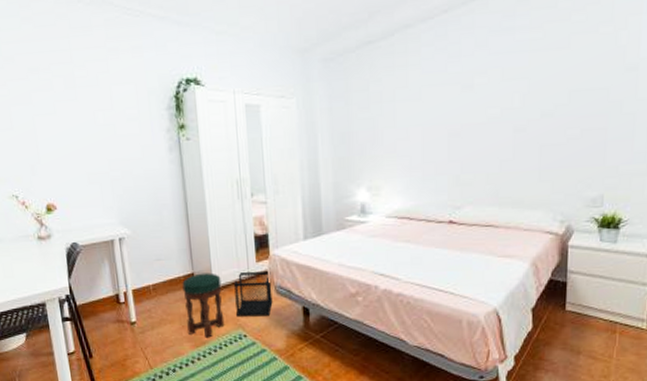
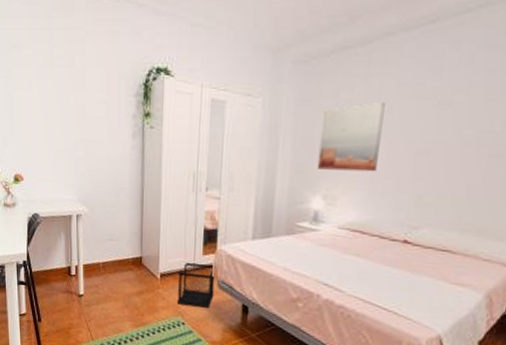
stool: present [182,273,225,338] -> none [130,257,167,320]
wall art: none [356,90,414,162] -> present [317,101,385,172]

